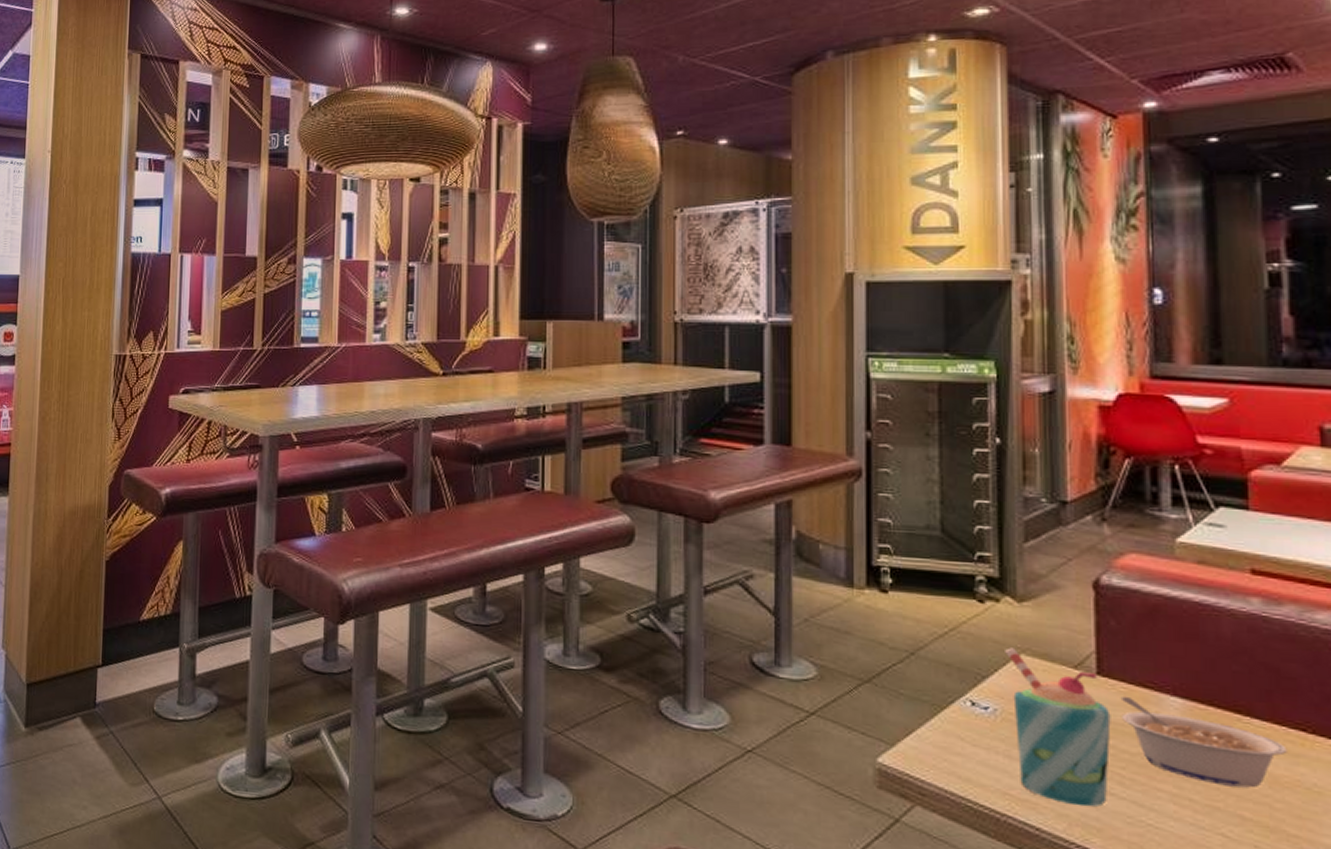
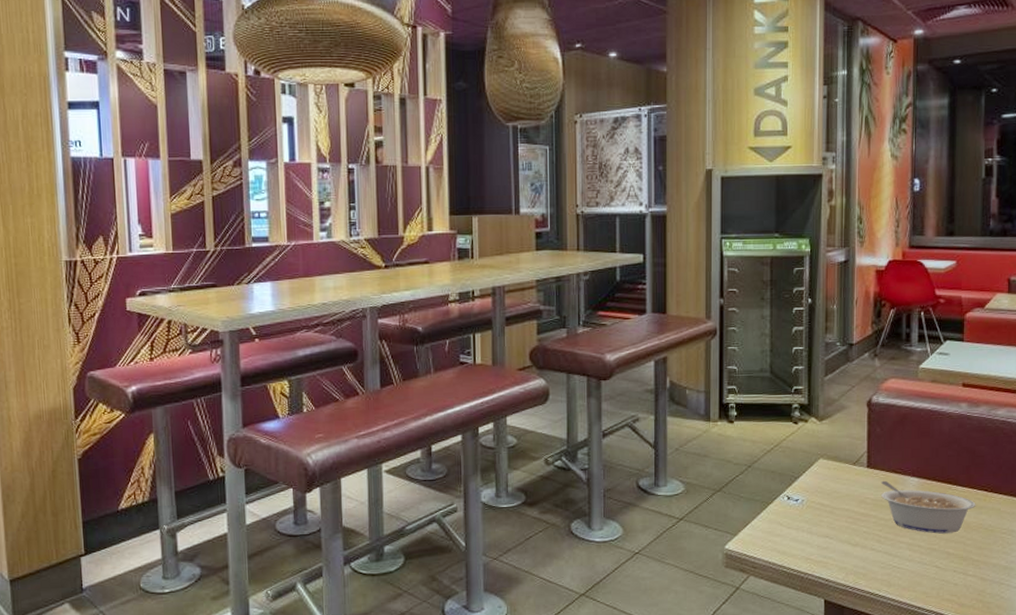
milkshake: present [1005,648,1111,807] -> none [810,455,874,561]

